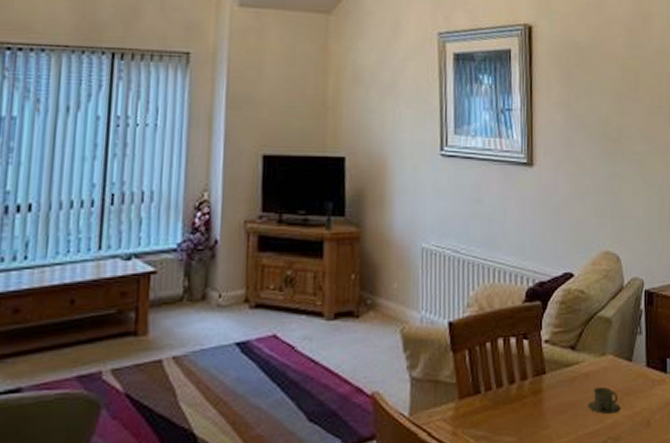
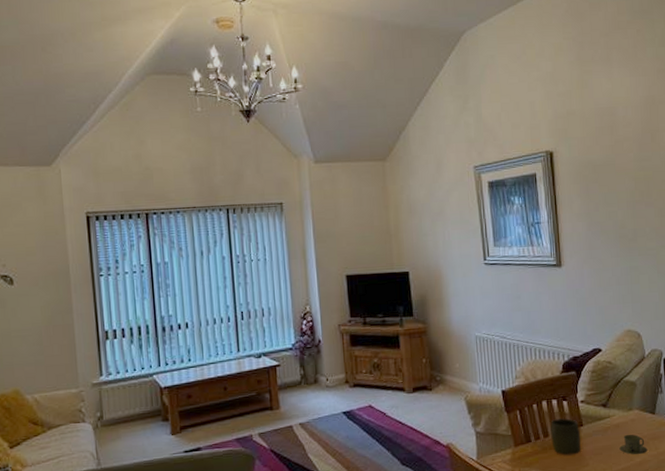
mug: none [504,363,542,413] -> present [550,418,581,456]

